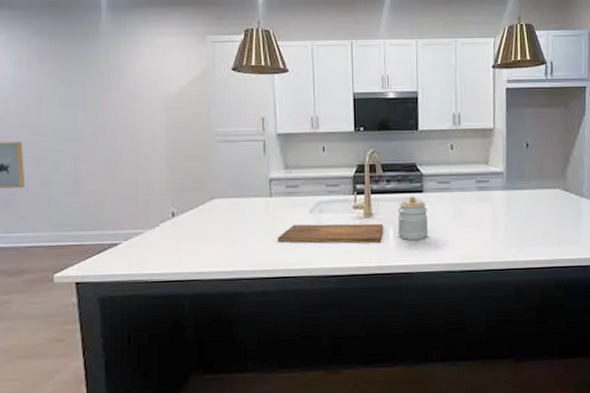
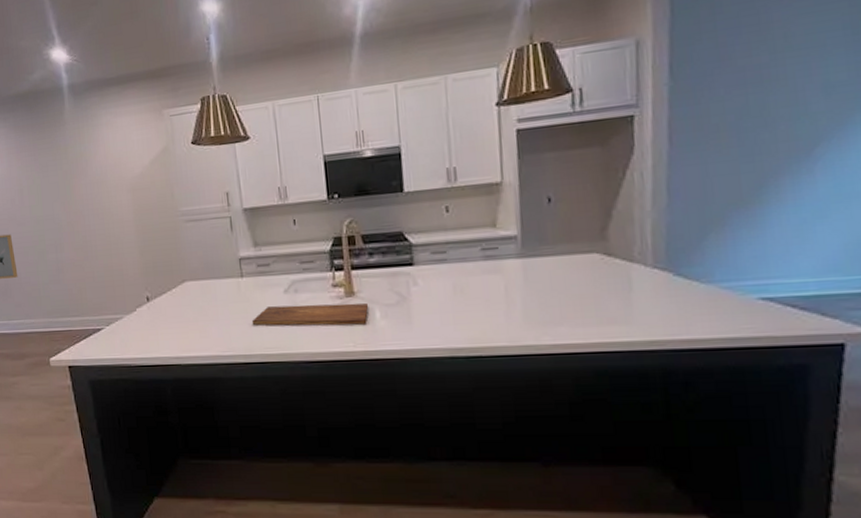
jar: present [398,196,429,241] -> none [384,270,423,322]

